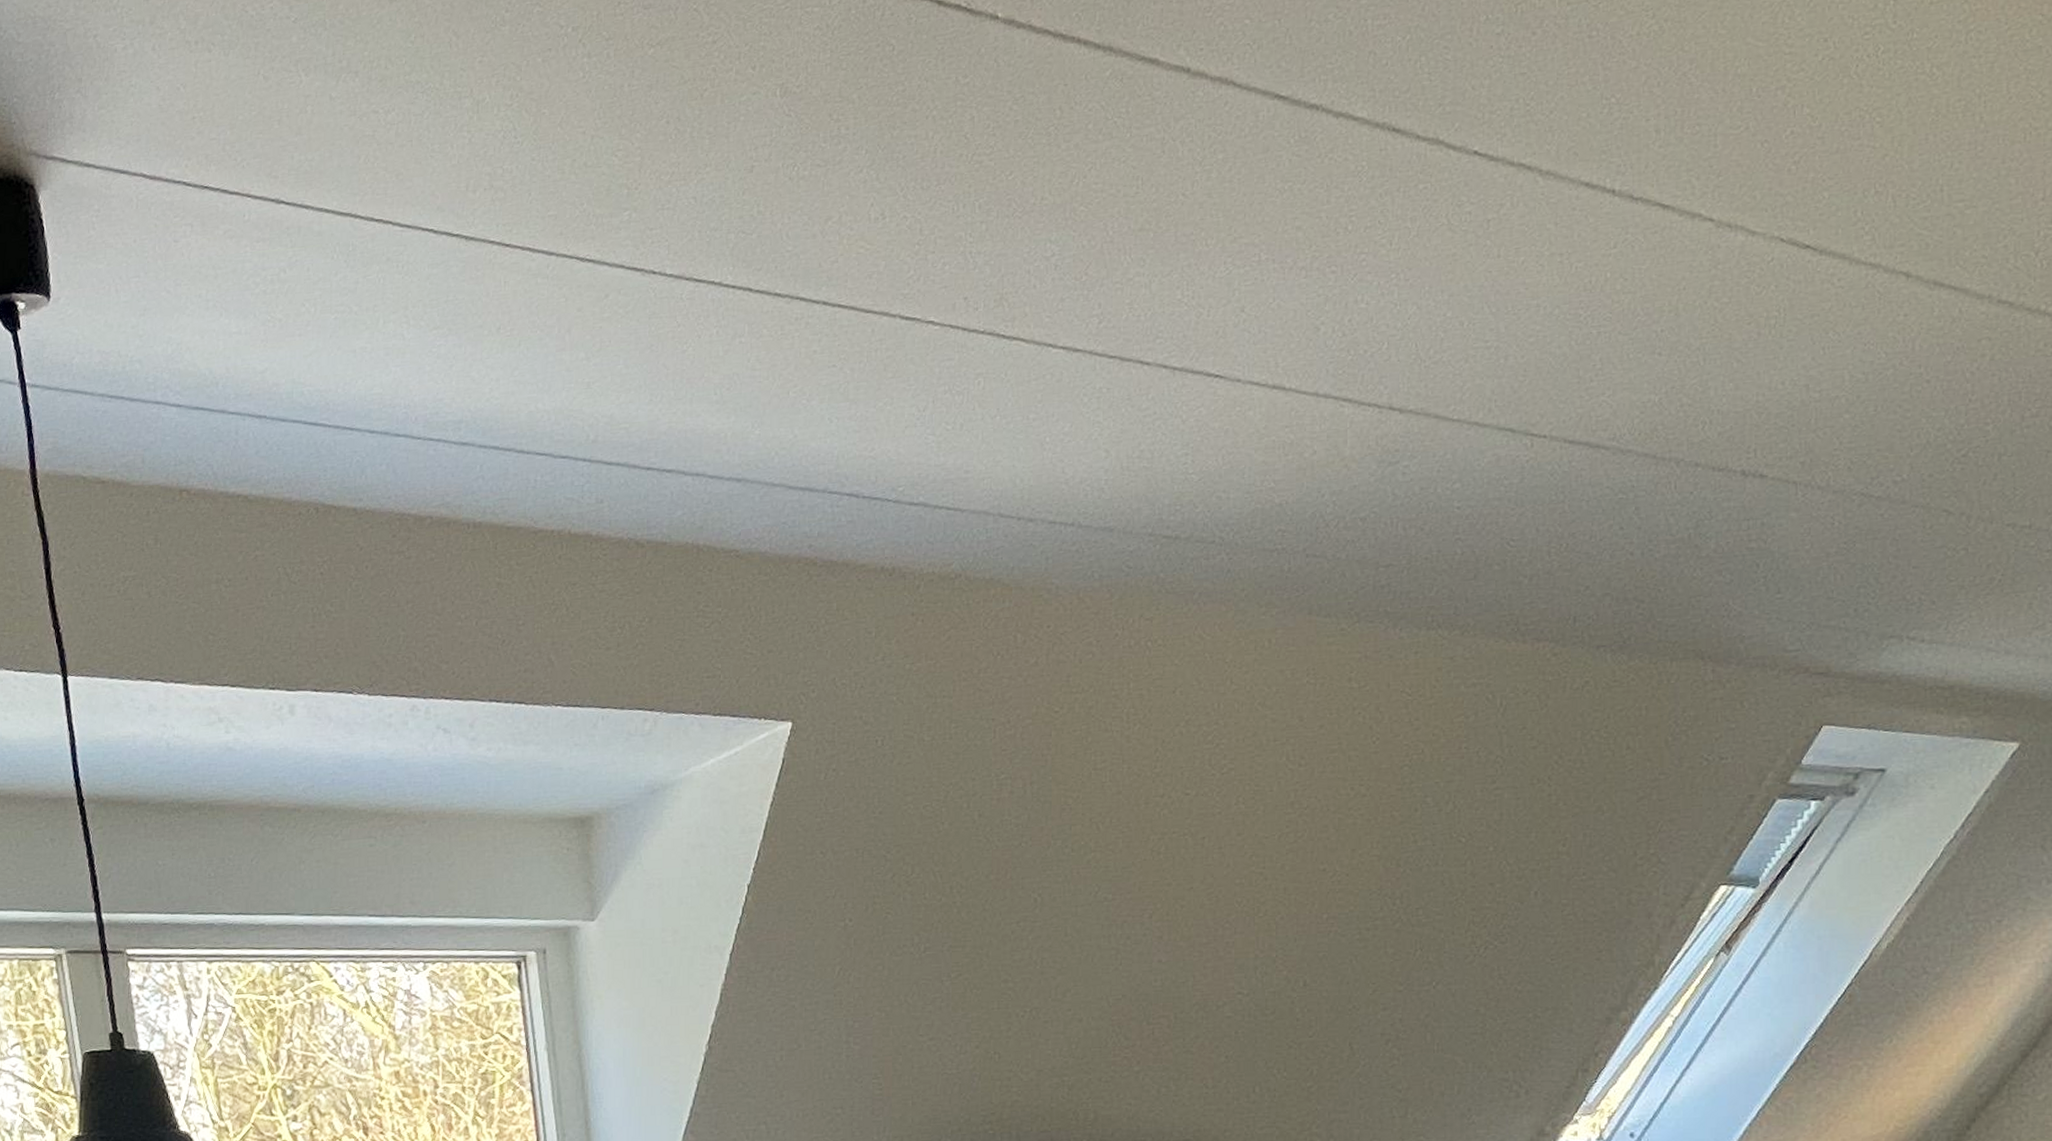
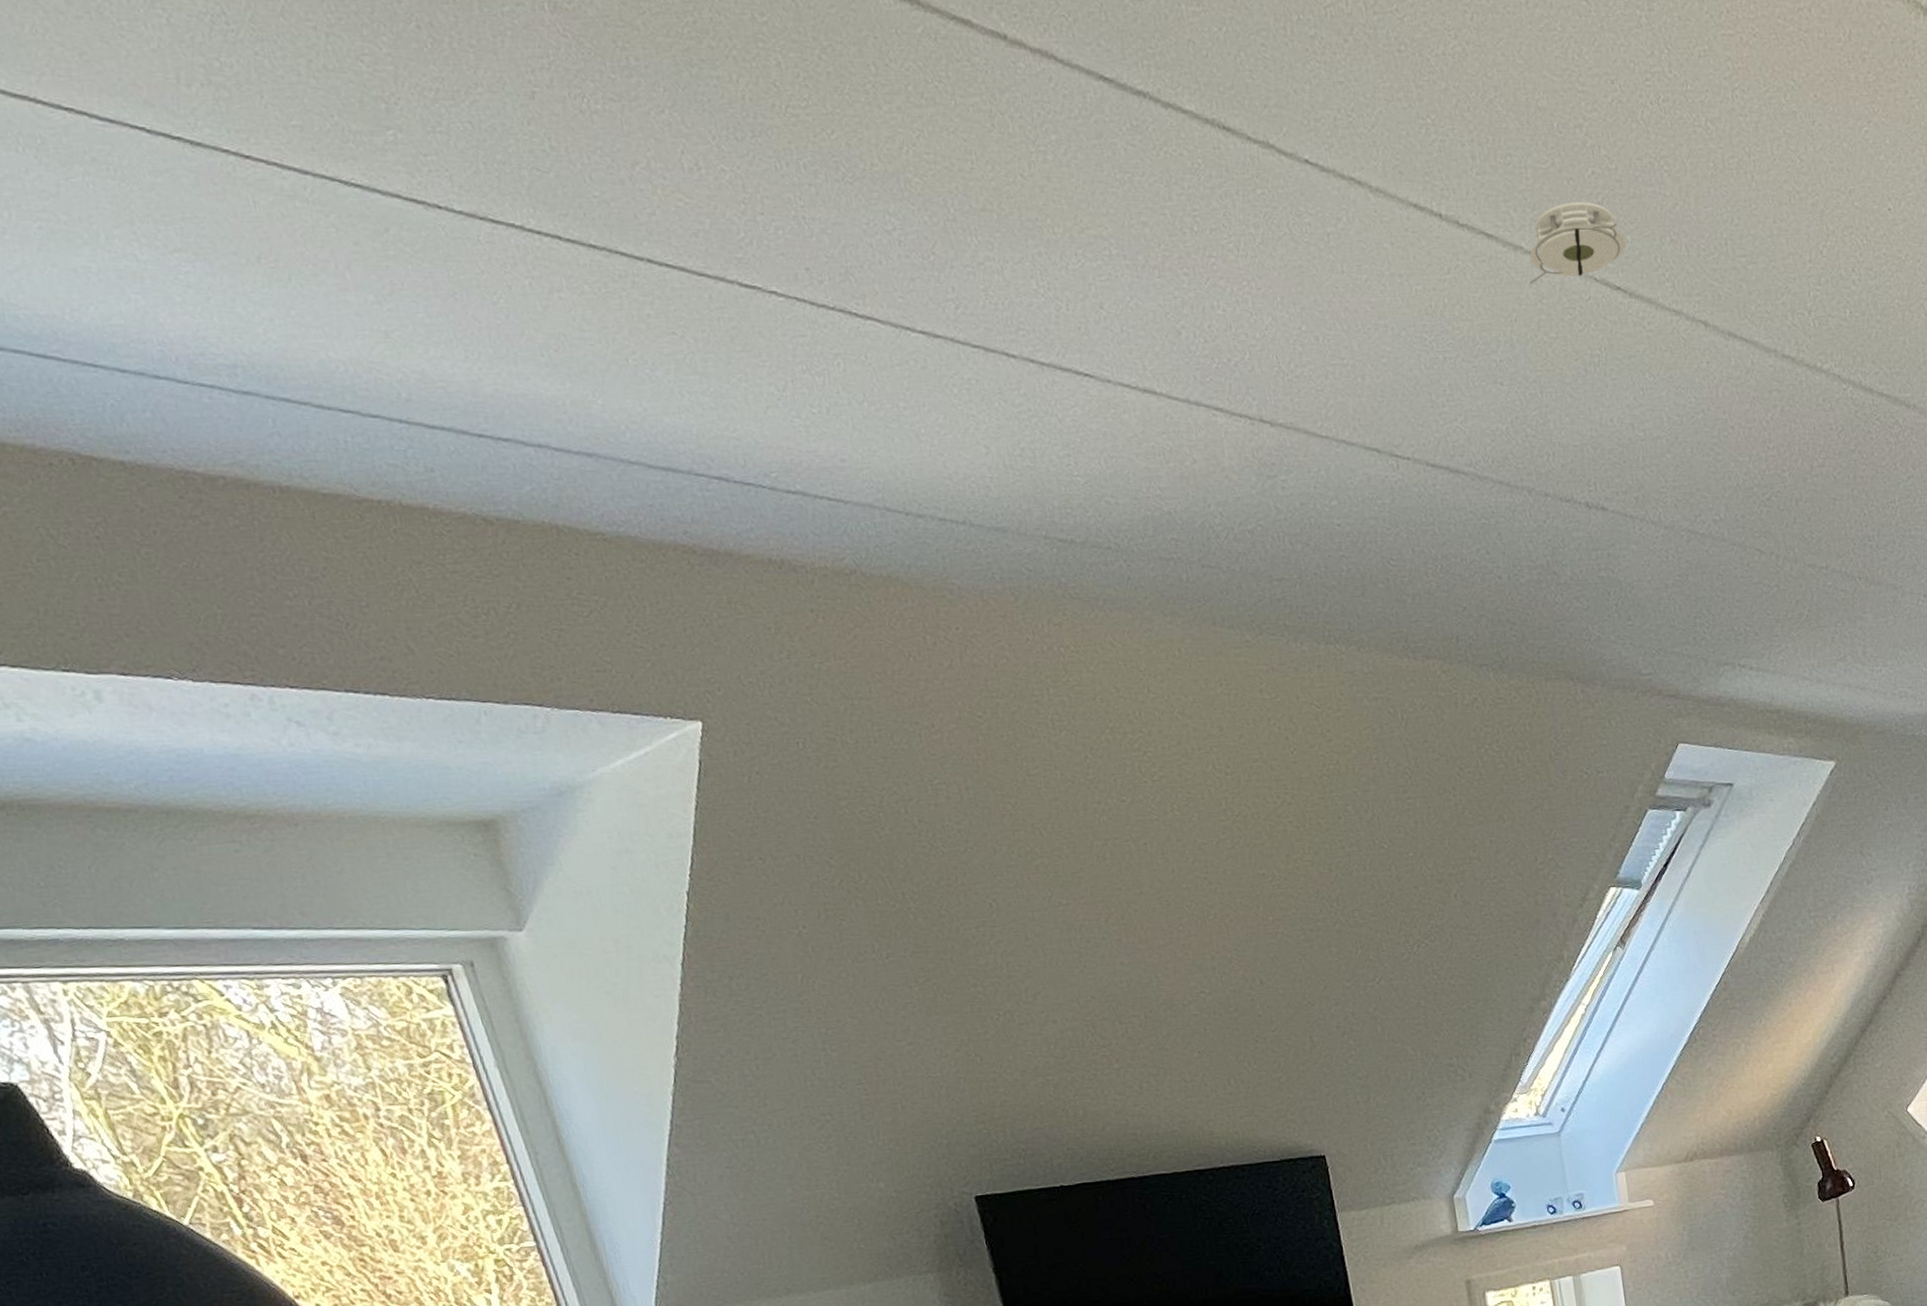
smoke detector: none [1705,162,1823,251] -> present [1529,202,1627,284]

